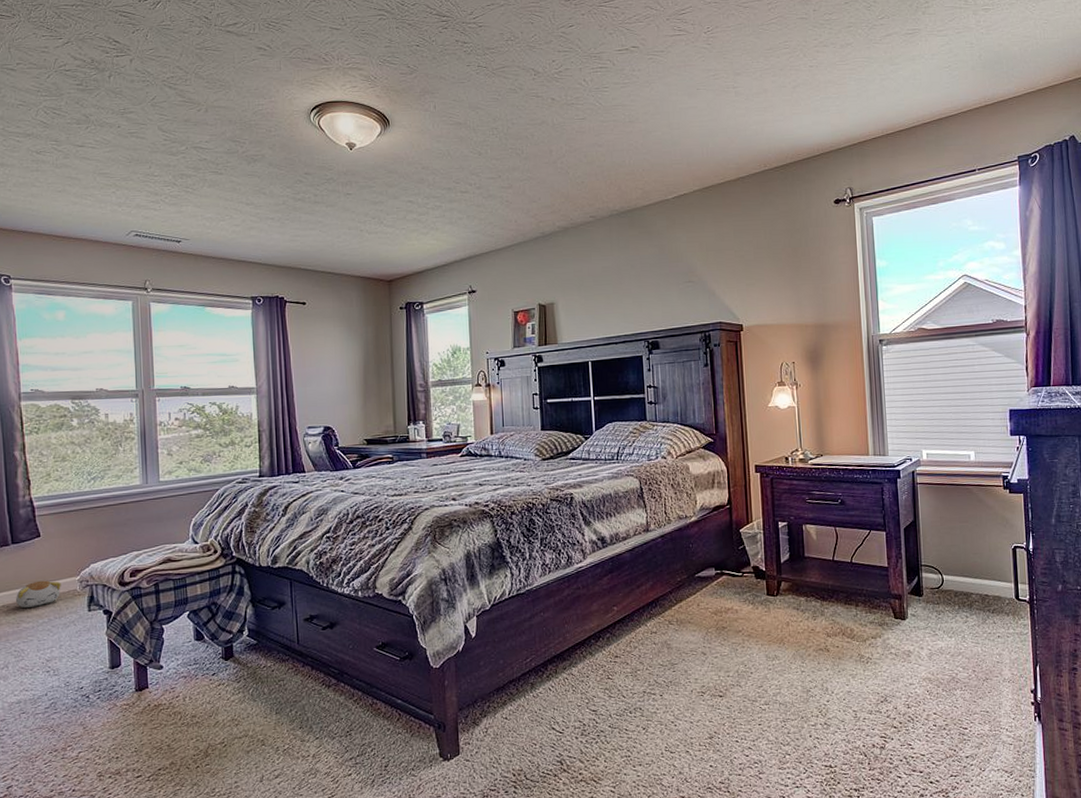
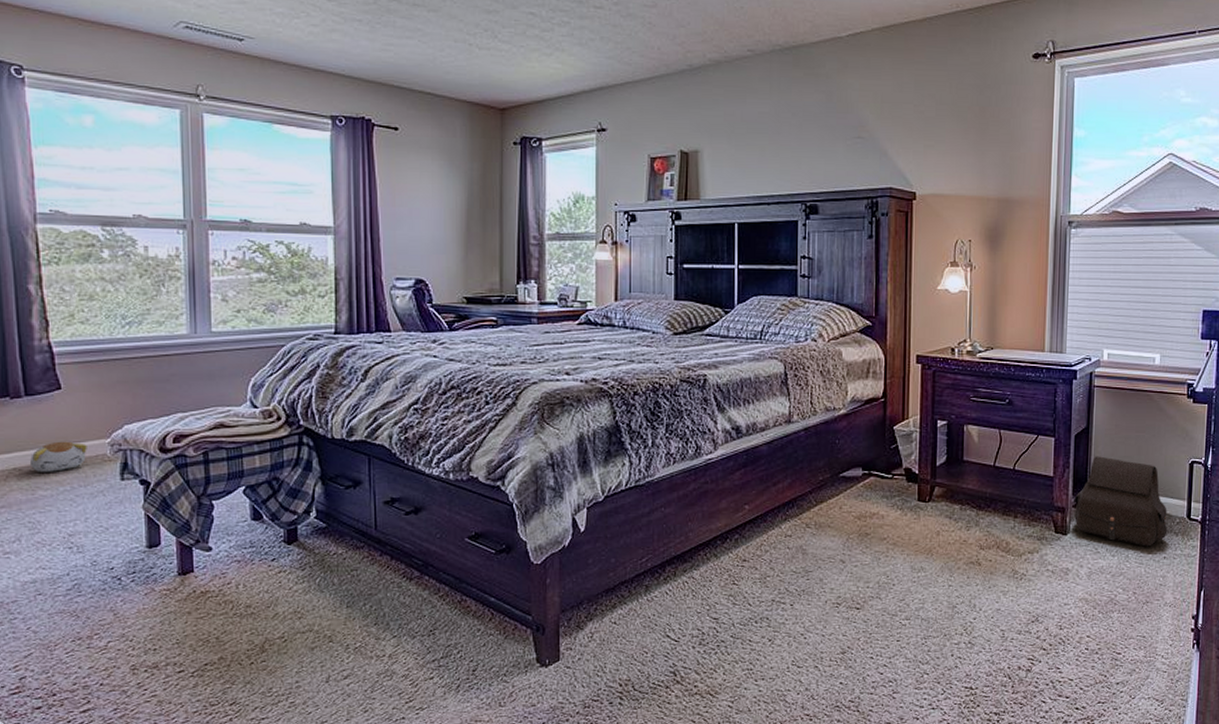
satchel: none [909,546,999,628] -> present [1074,456,1168,547]

